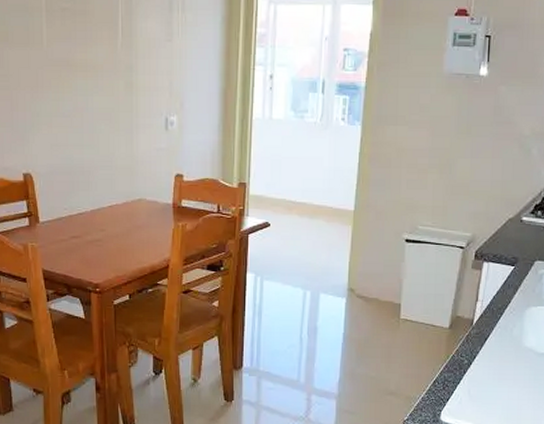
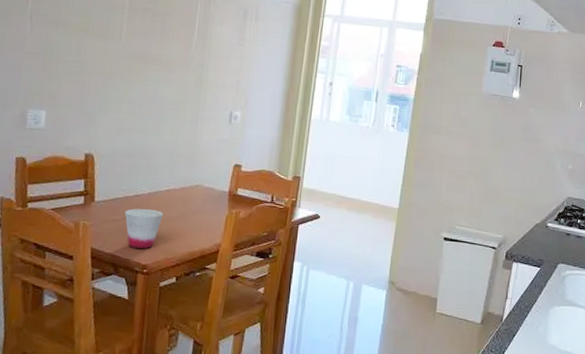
cup: none [70,227,108,268] -> present [124,208,163,249]

